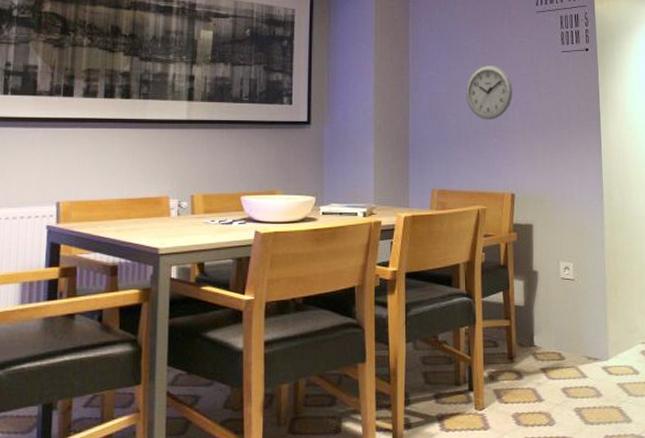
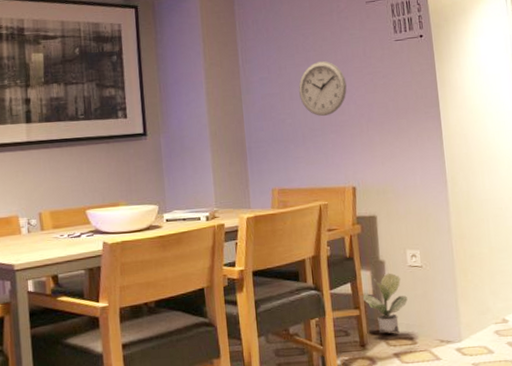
potted plant: none [515,284,558,348] -> present [363,273,408,334]

